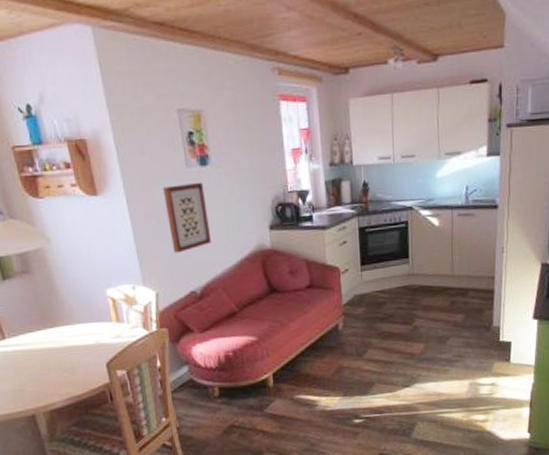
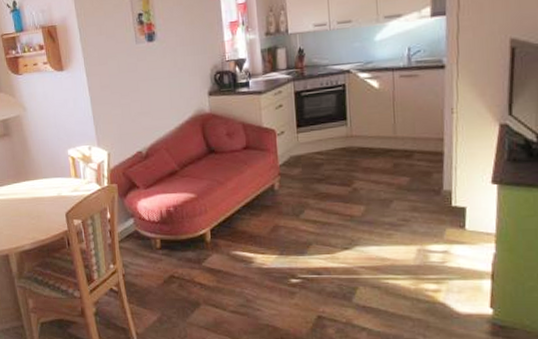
wall art: present [163,182,212,253] -> none [116,55,157,118]

